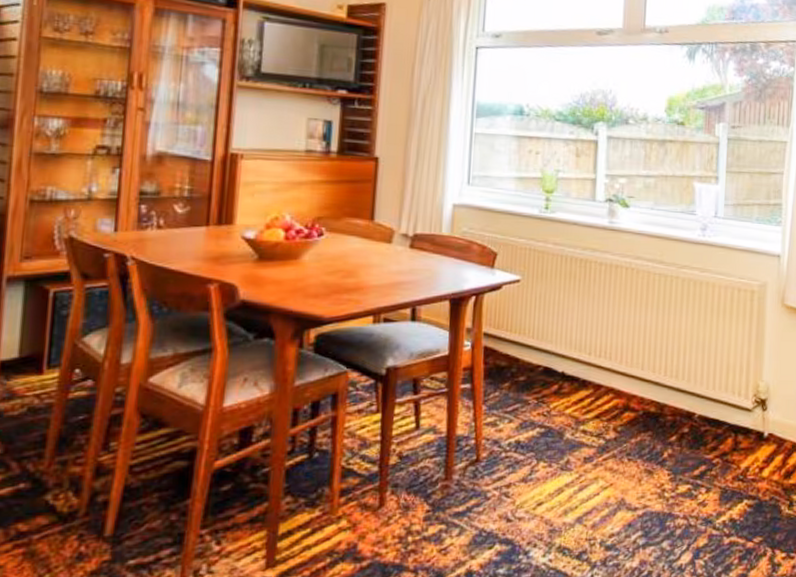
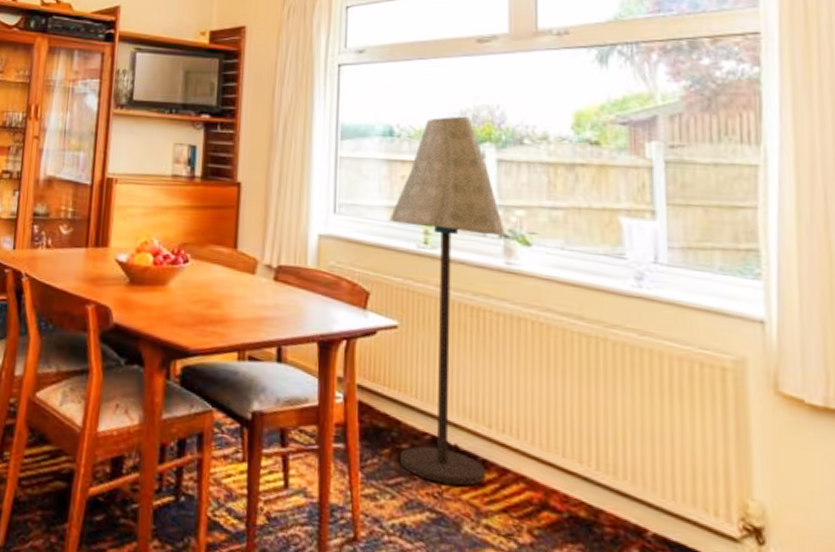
floor lamp: none [516,98,610,404] -> present [389,116,505,486]

